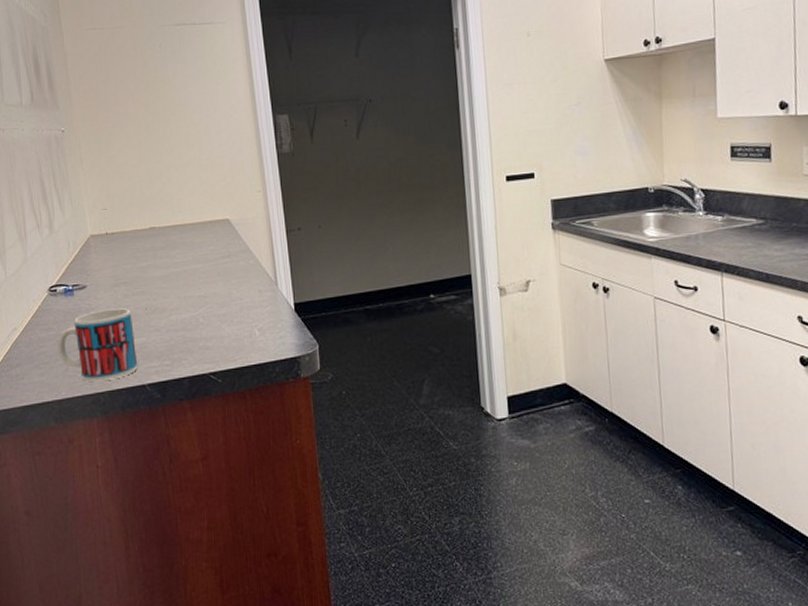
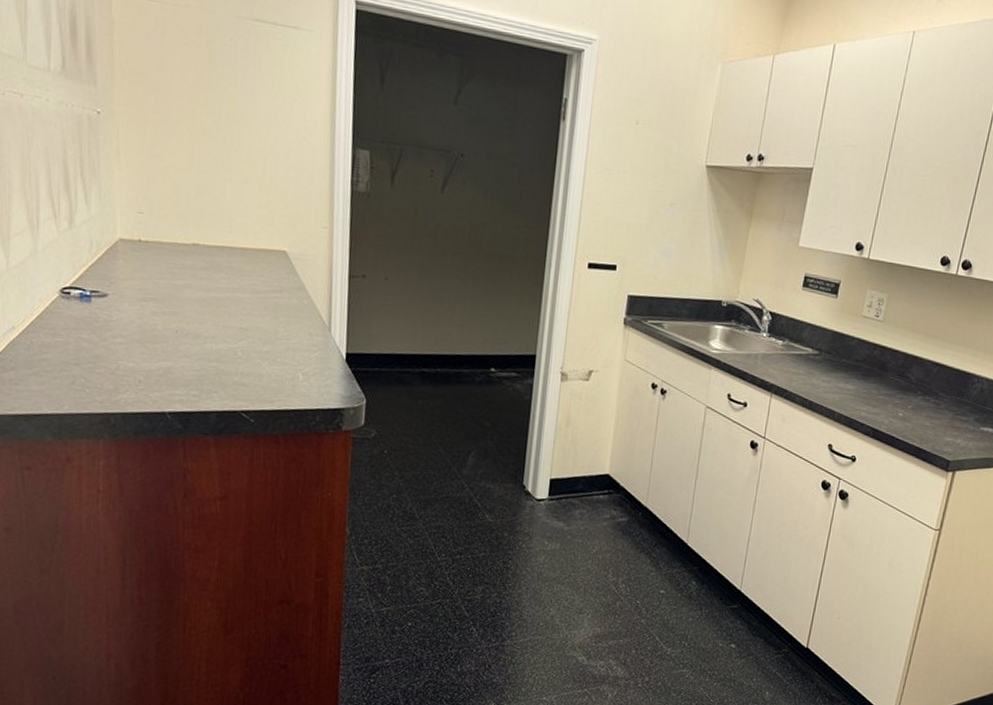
mug: present [58,308,138,382] -> none [64,324,160,402]

